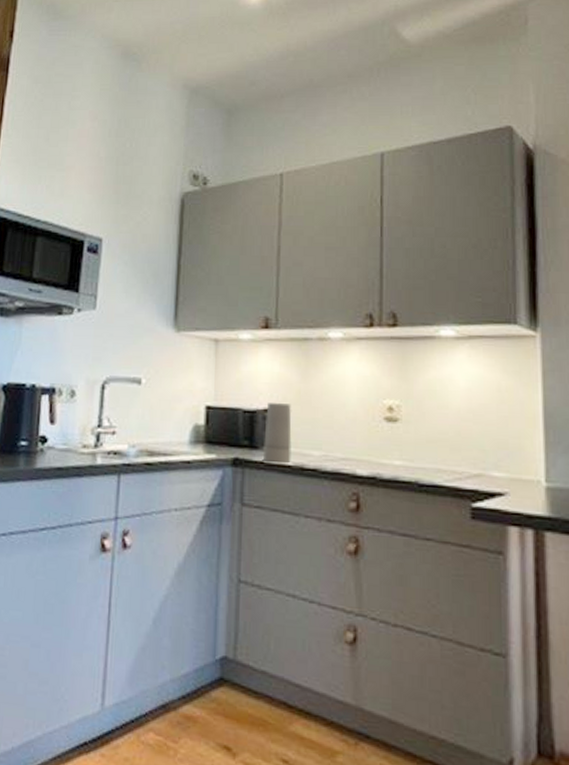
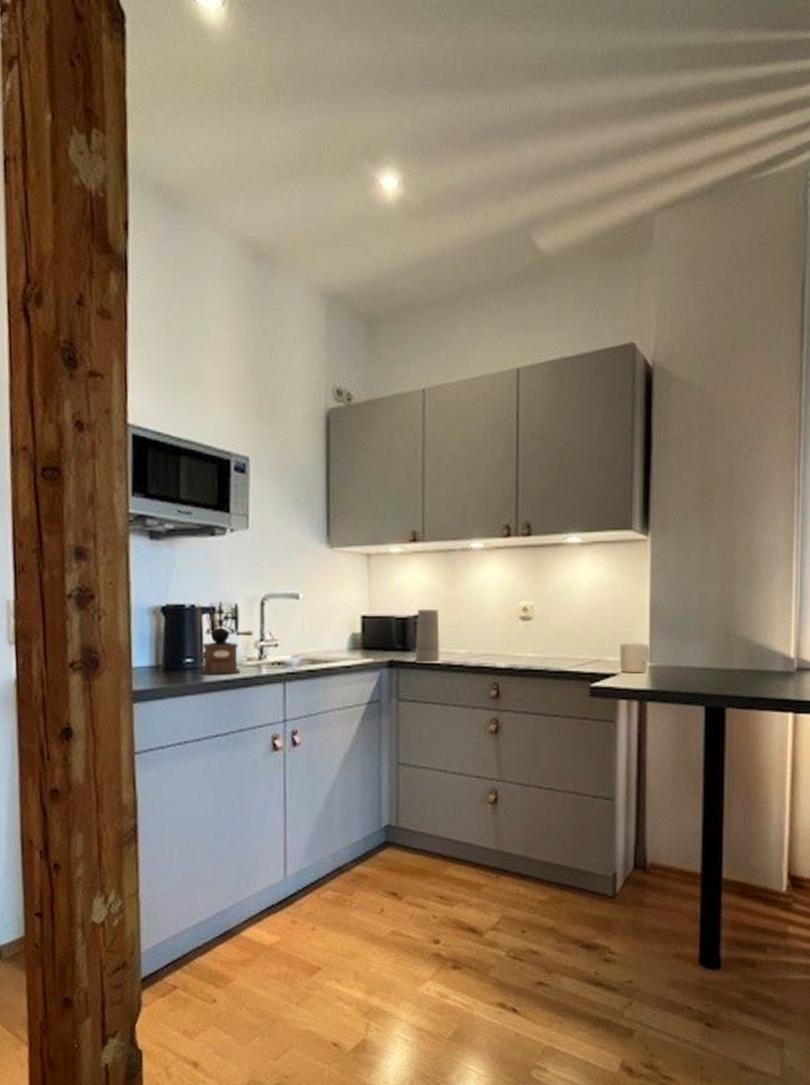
coffee grinder: none [34,382,92,462] -> present [201,601,254,676]
mug: none [506,456,547,495] -> present [619,642,650,674]

